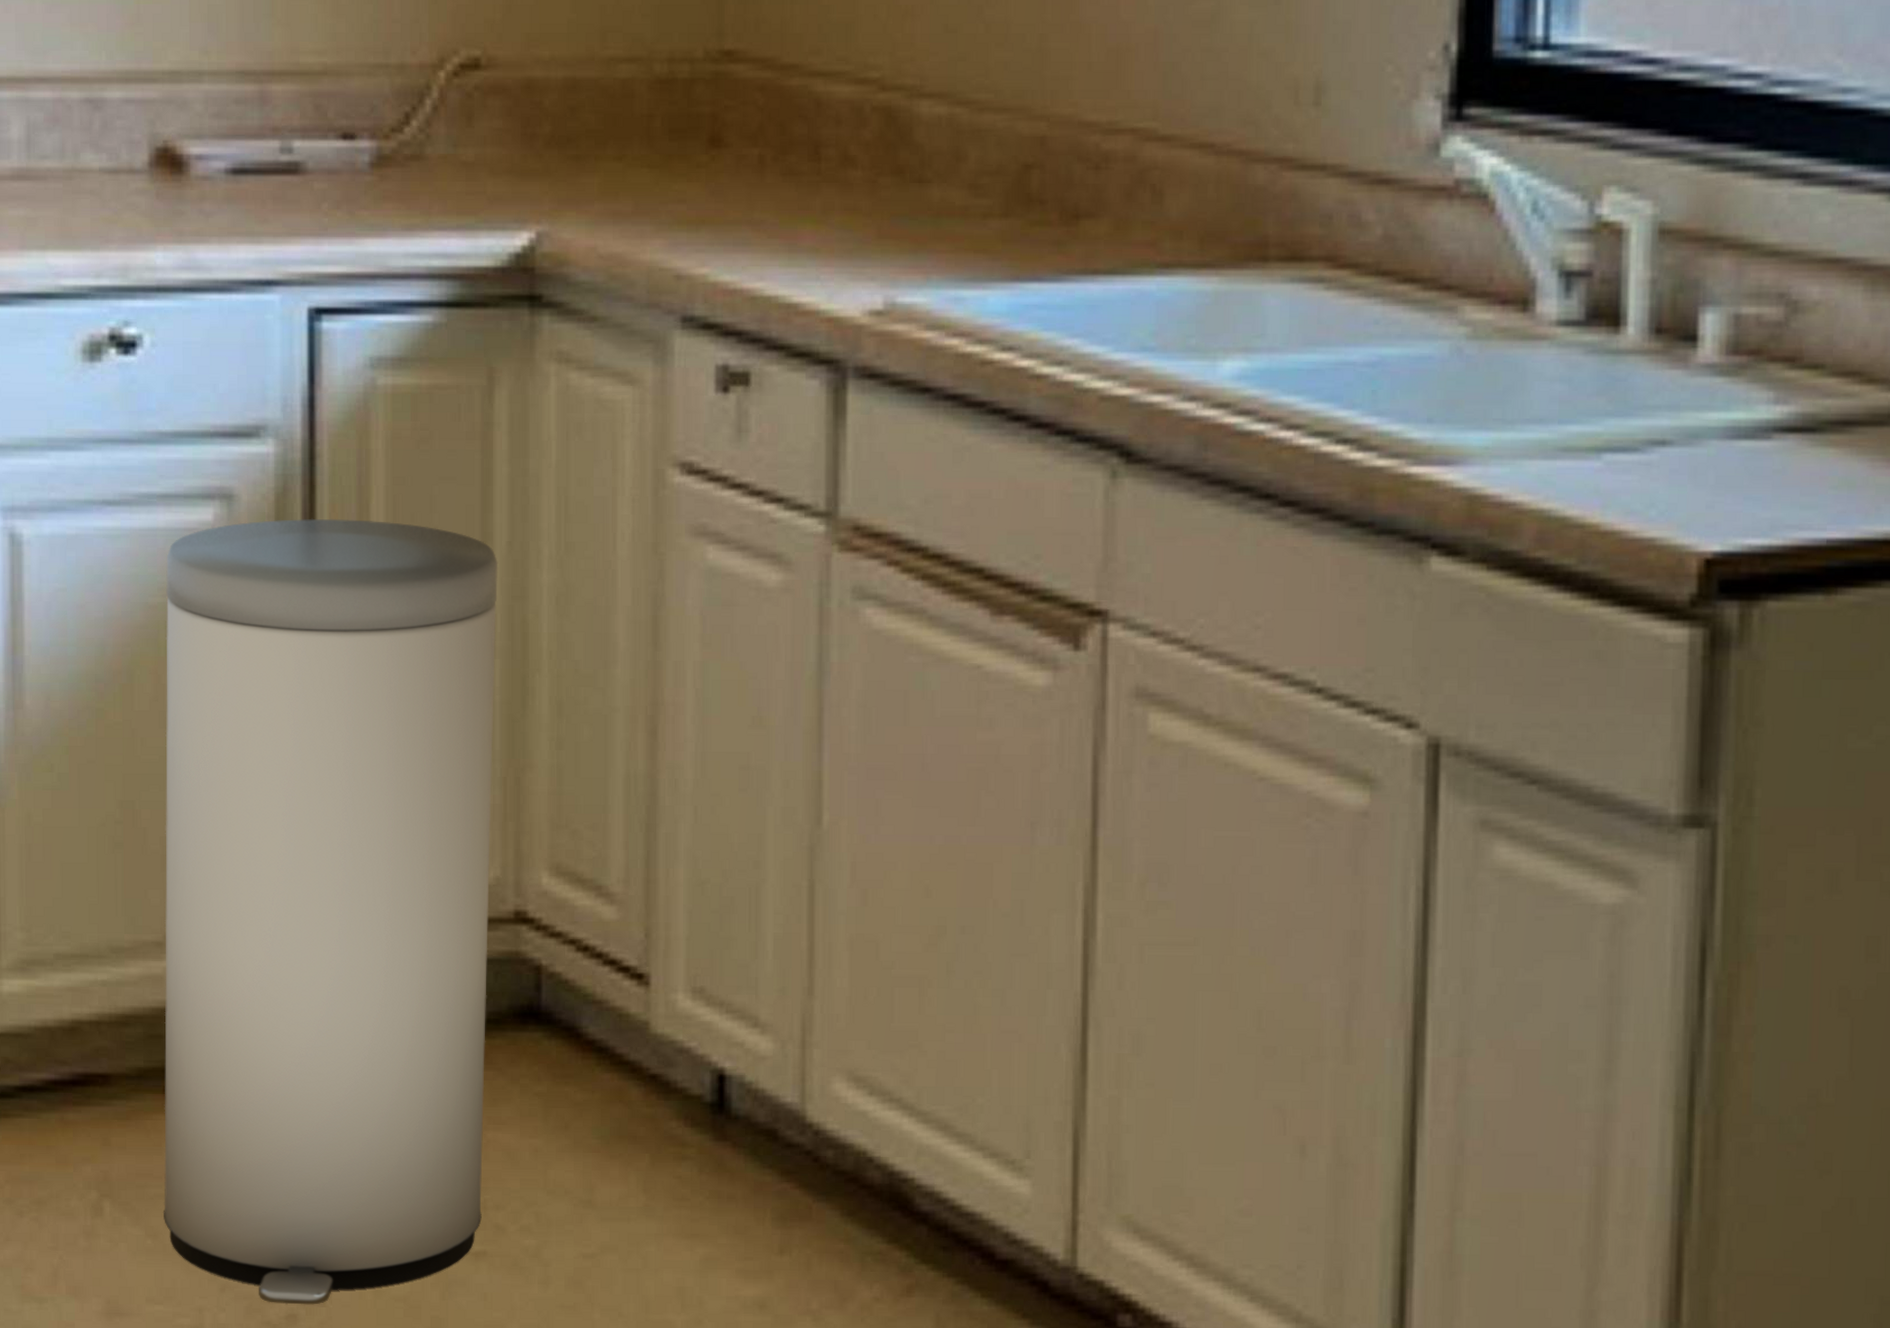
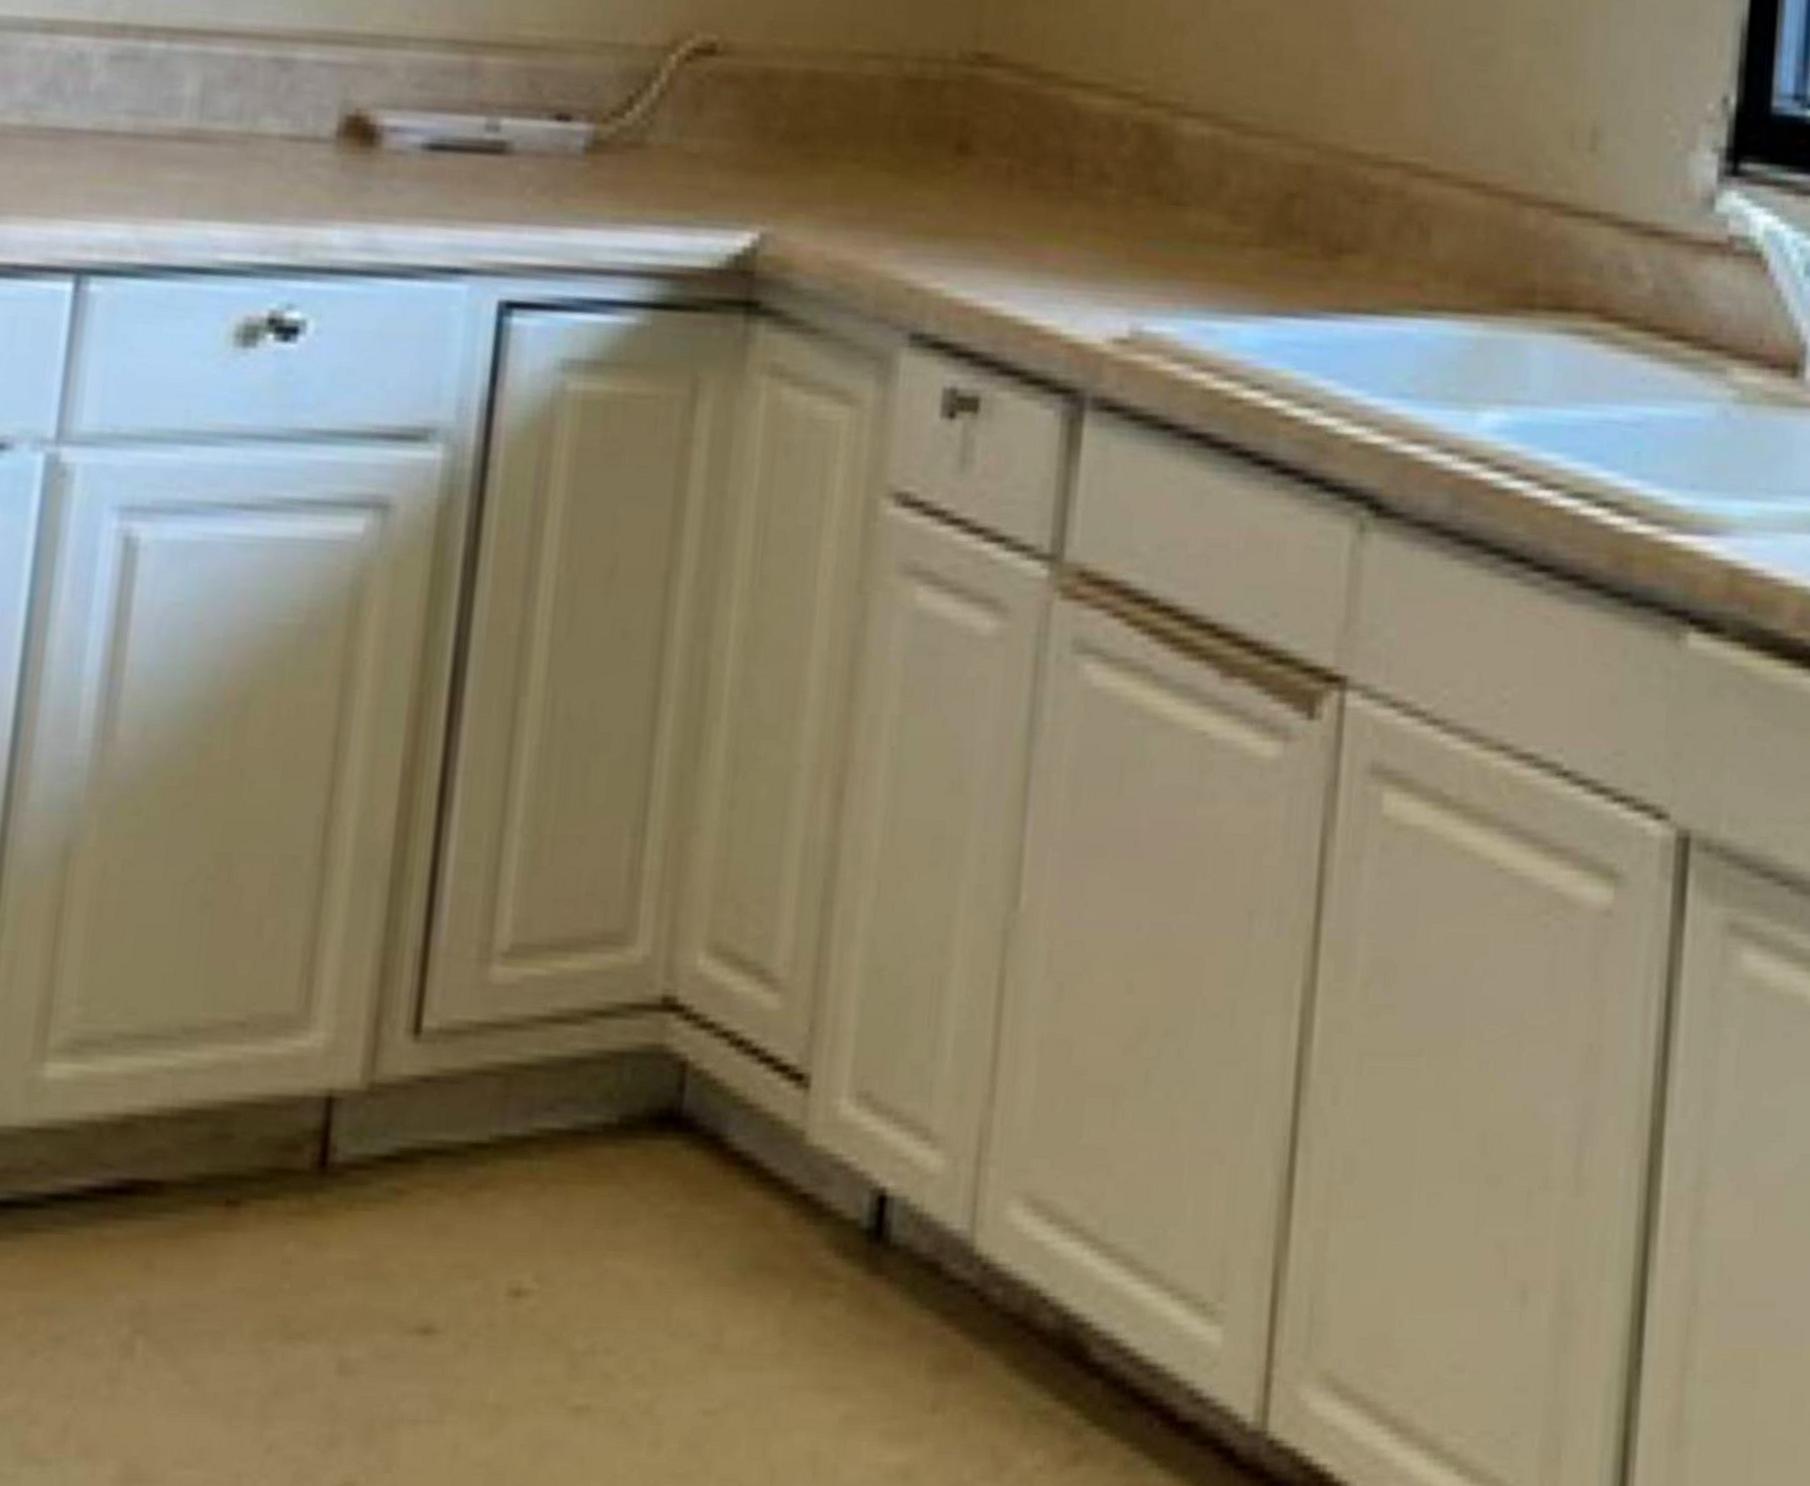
pedal bin: present [163,518,499,1305] -> none [207,535,683,1471]

